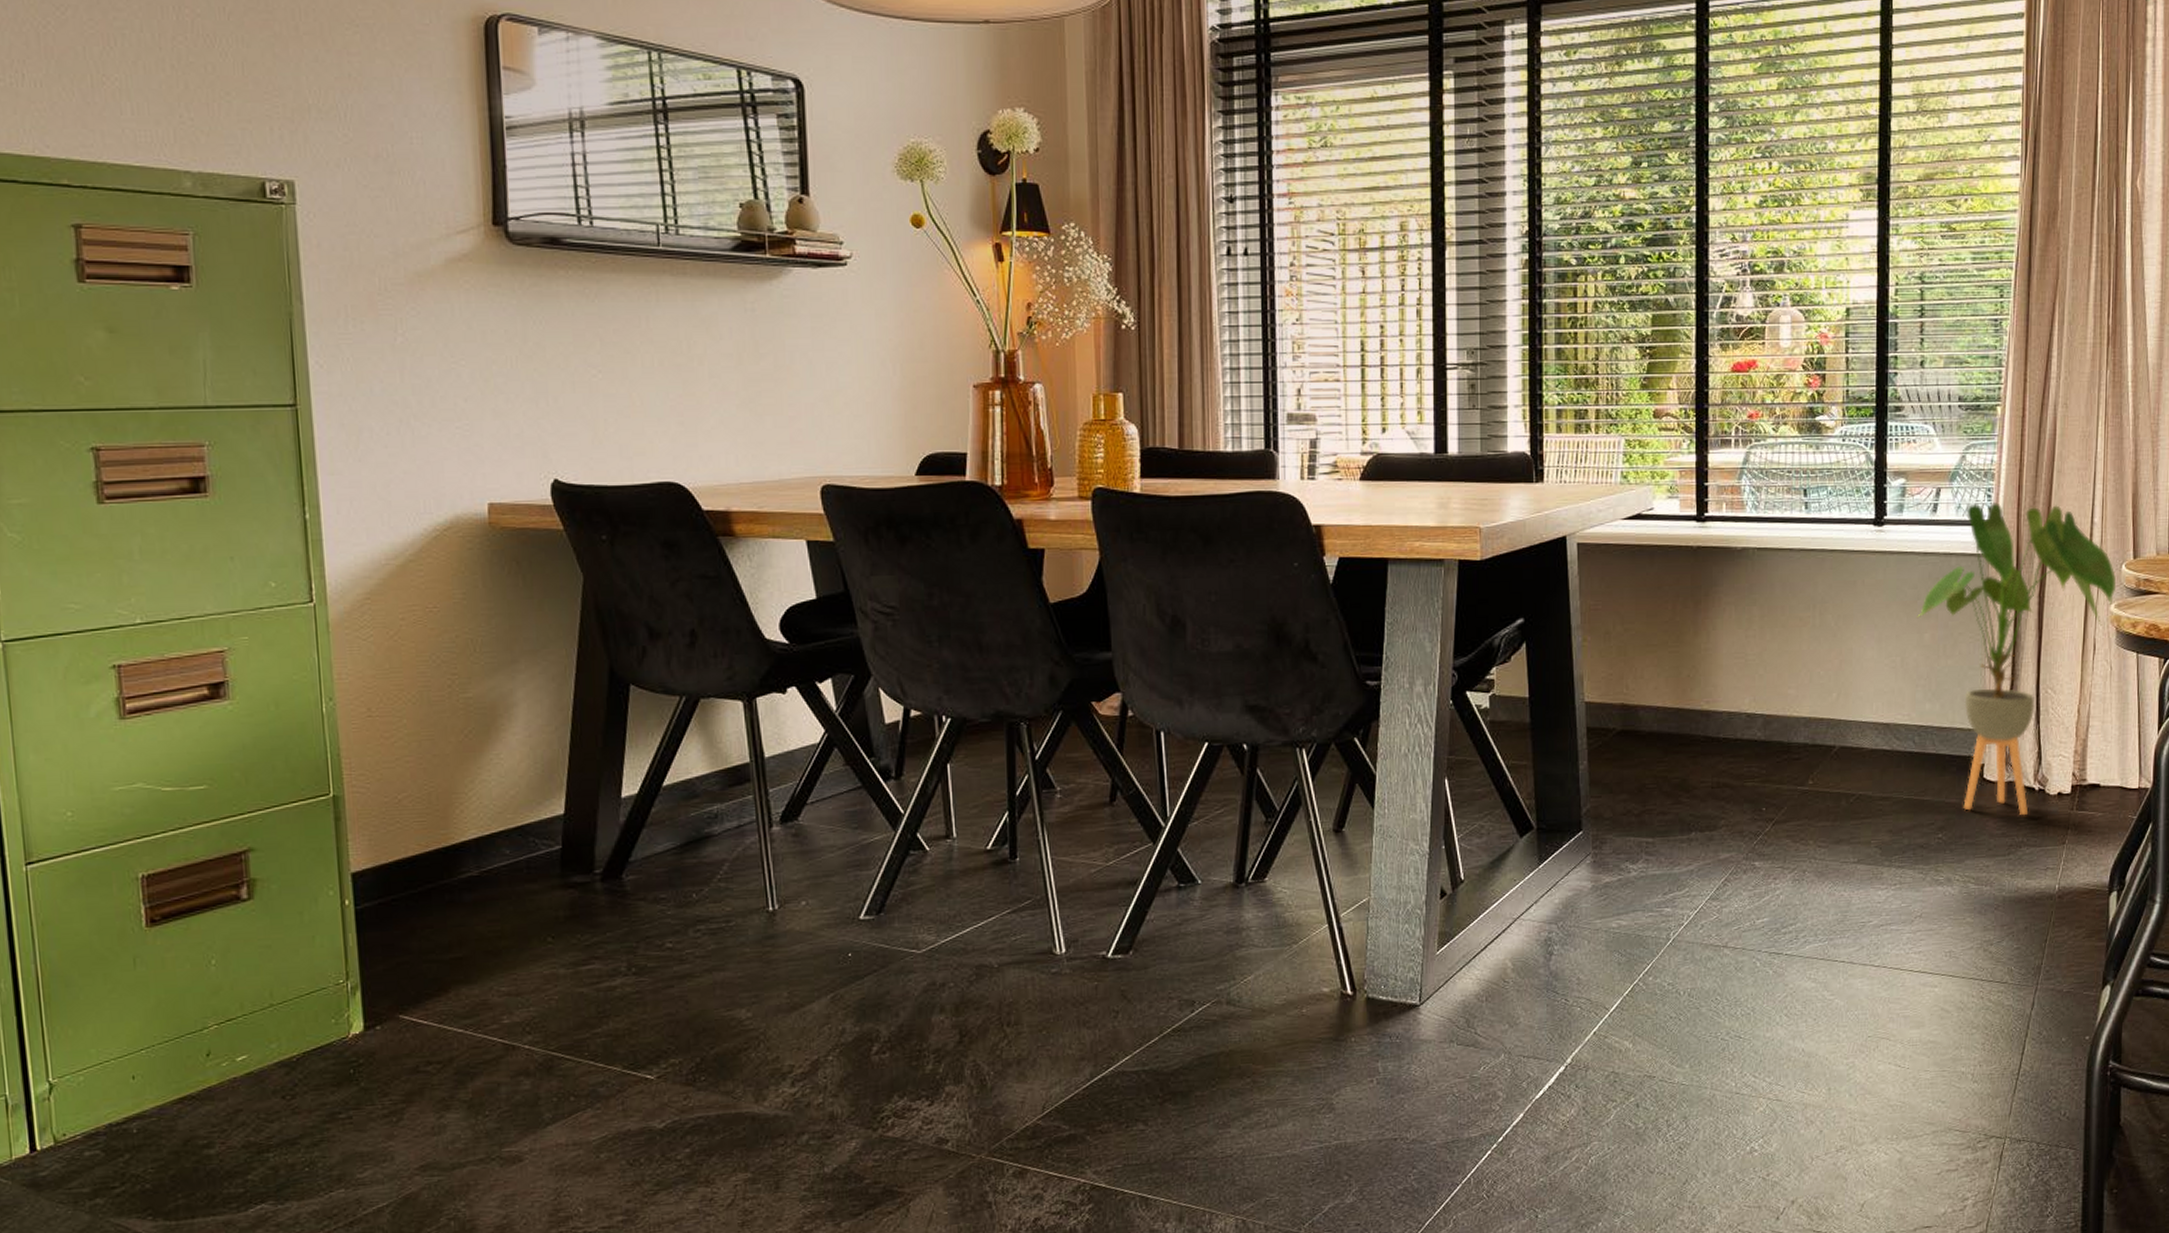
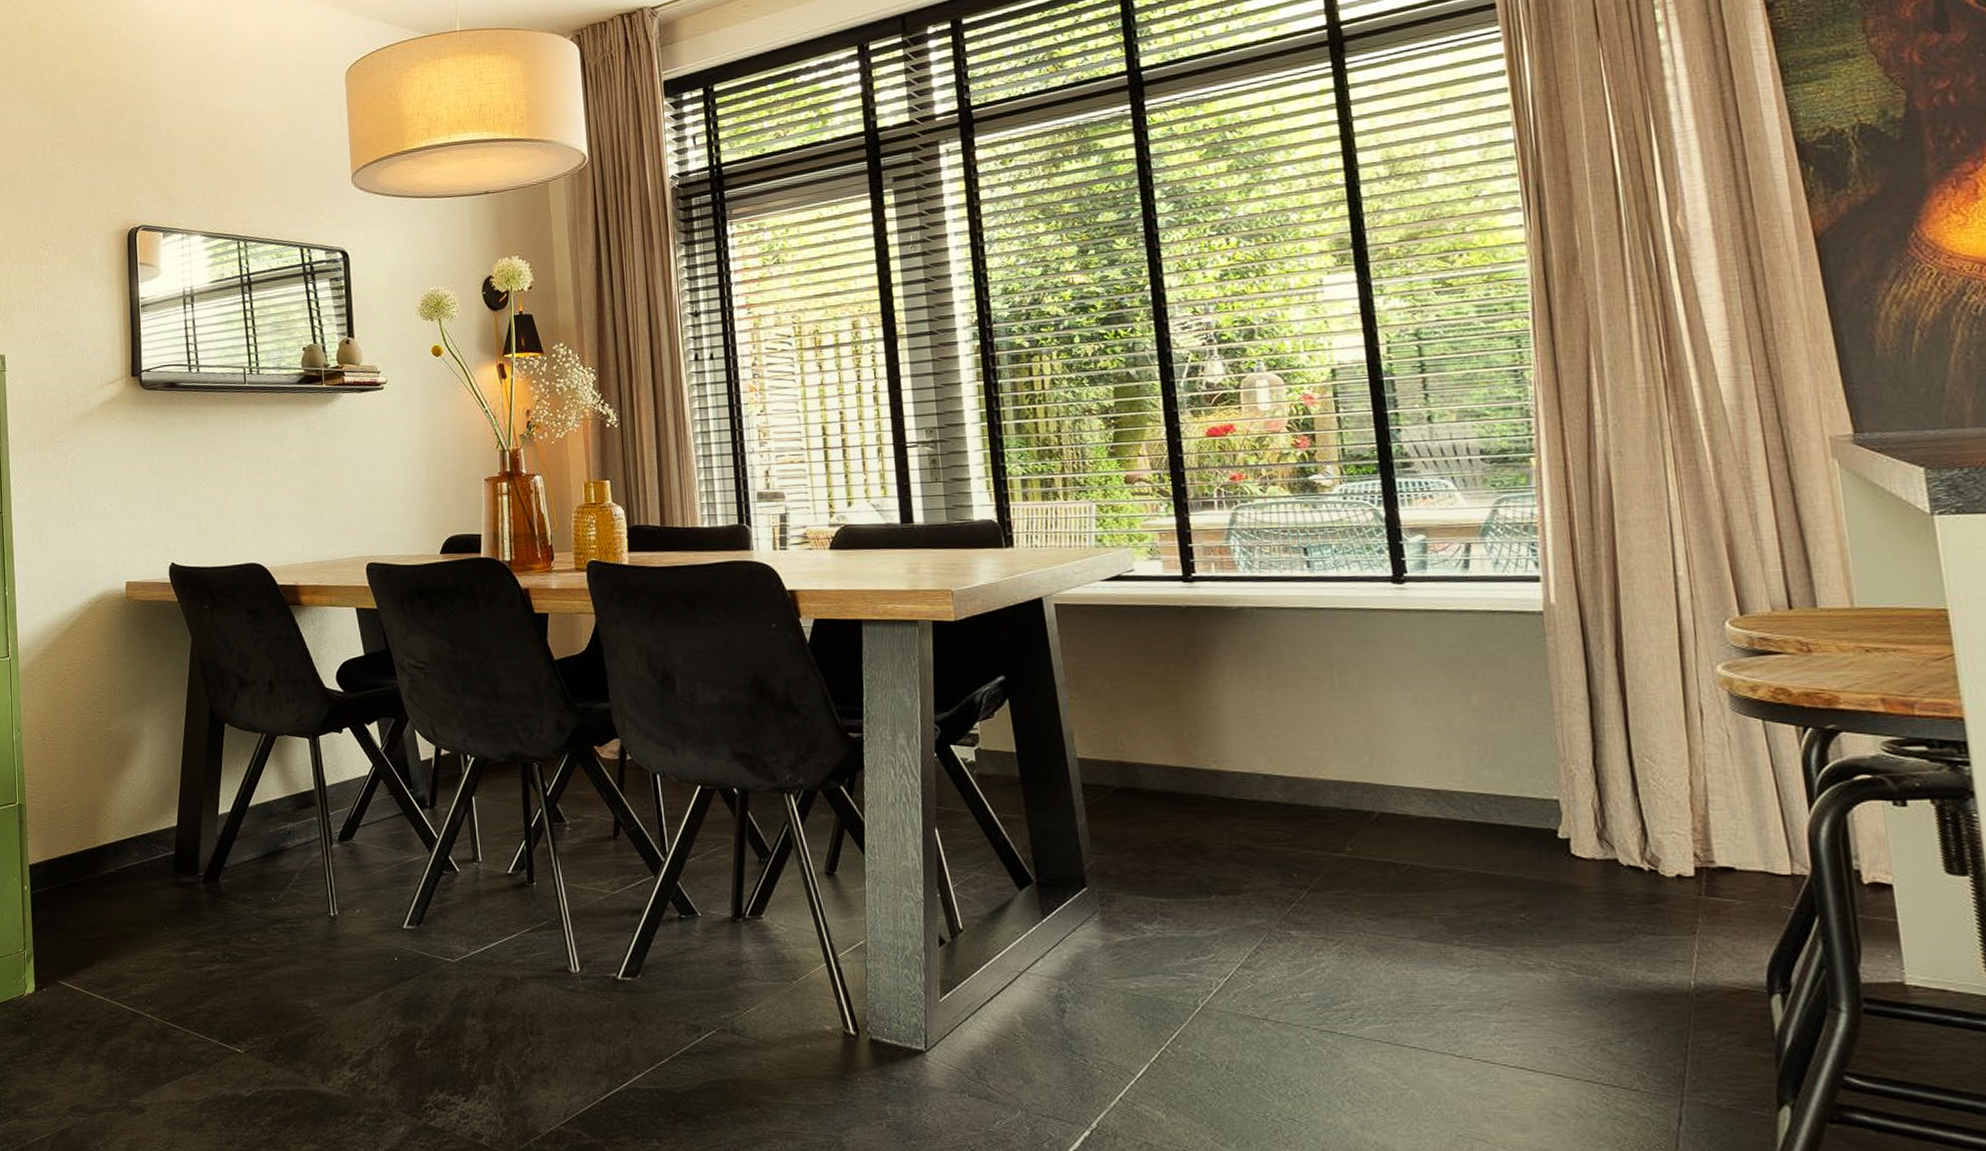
house plant: present [1917,502,2116,815] -> none [1459,557,1720,898]

